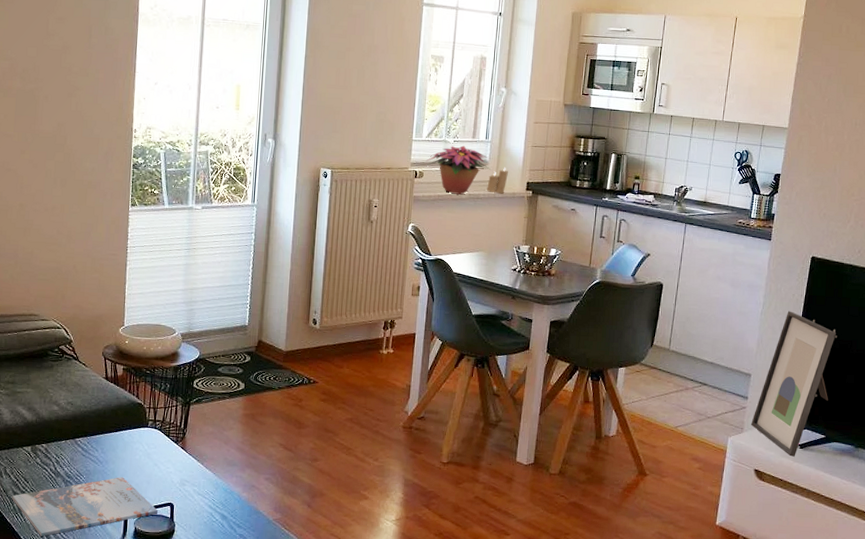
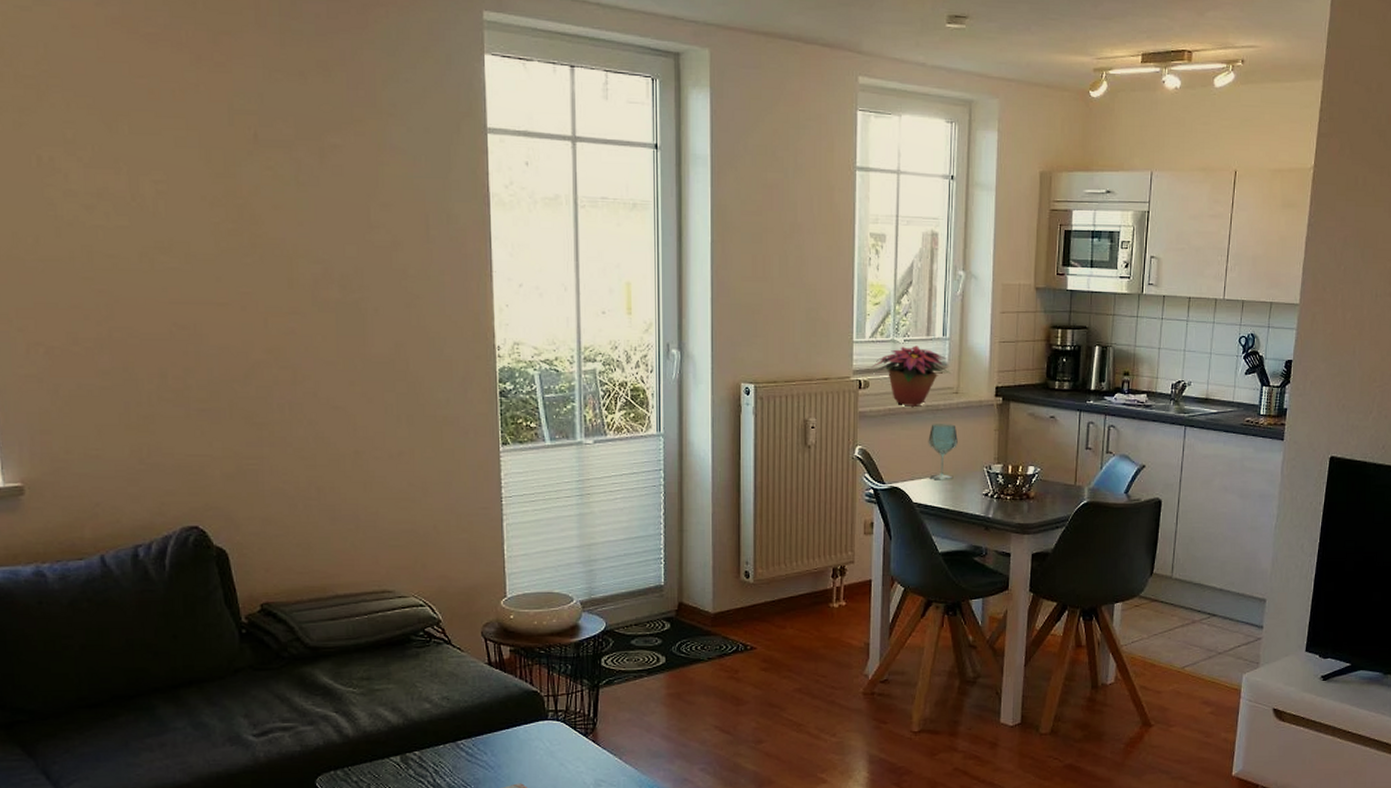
wine glass: none [468,209,493,256] -> present [928,424,958,480]
candle: present [487,167,508,194] -> none [948,370,972,403]
picture frame: present [751,311,837,457] -> none [1268,522,1361,691]

